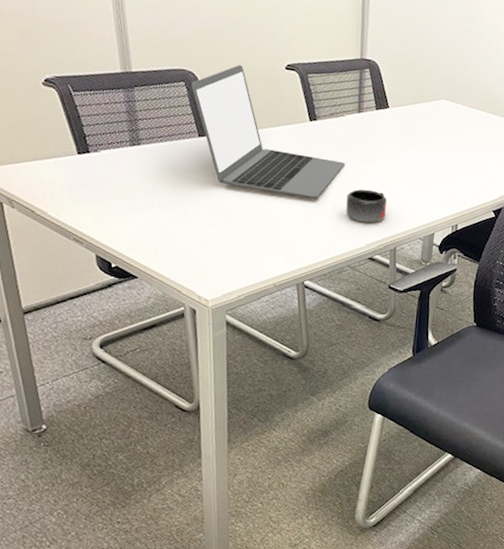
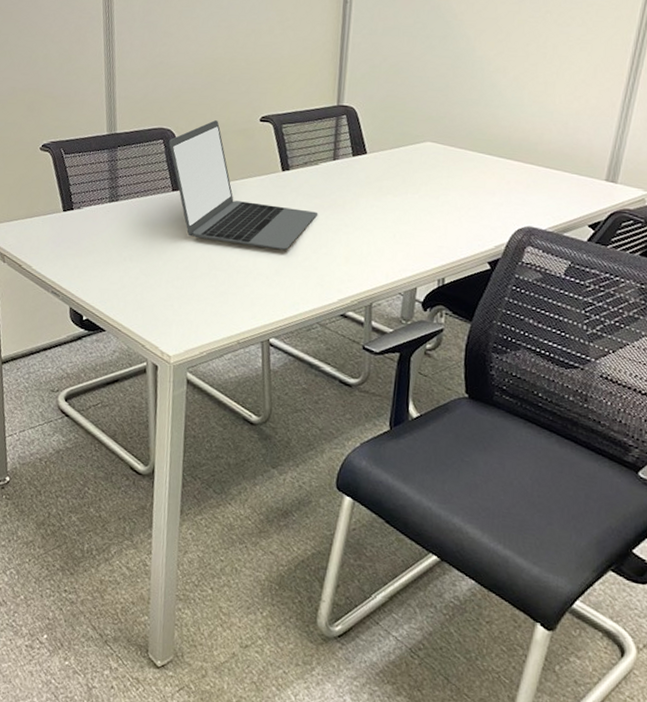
mug: present [346,189,387,223] -> none [317,239,362,276]

